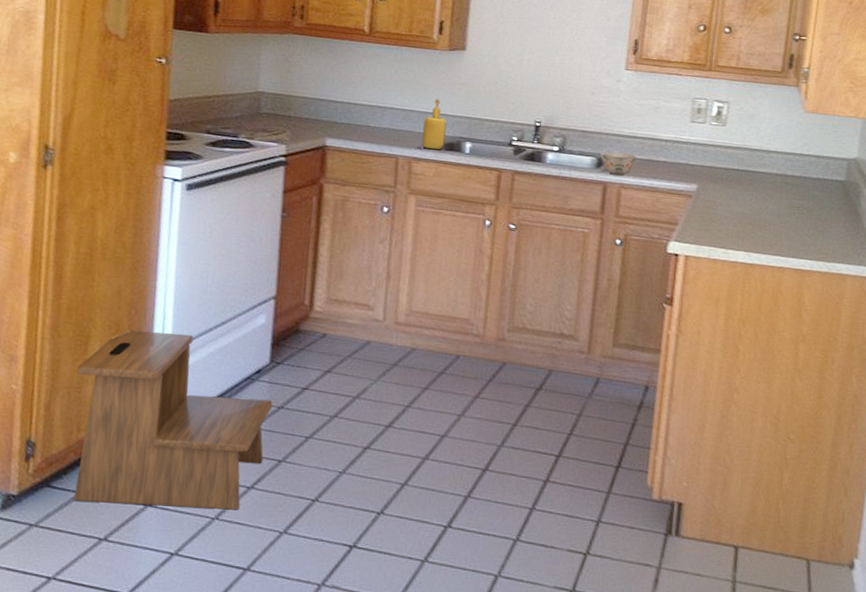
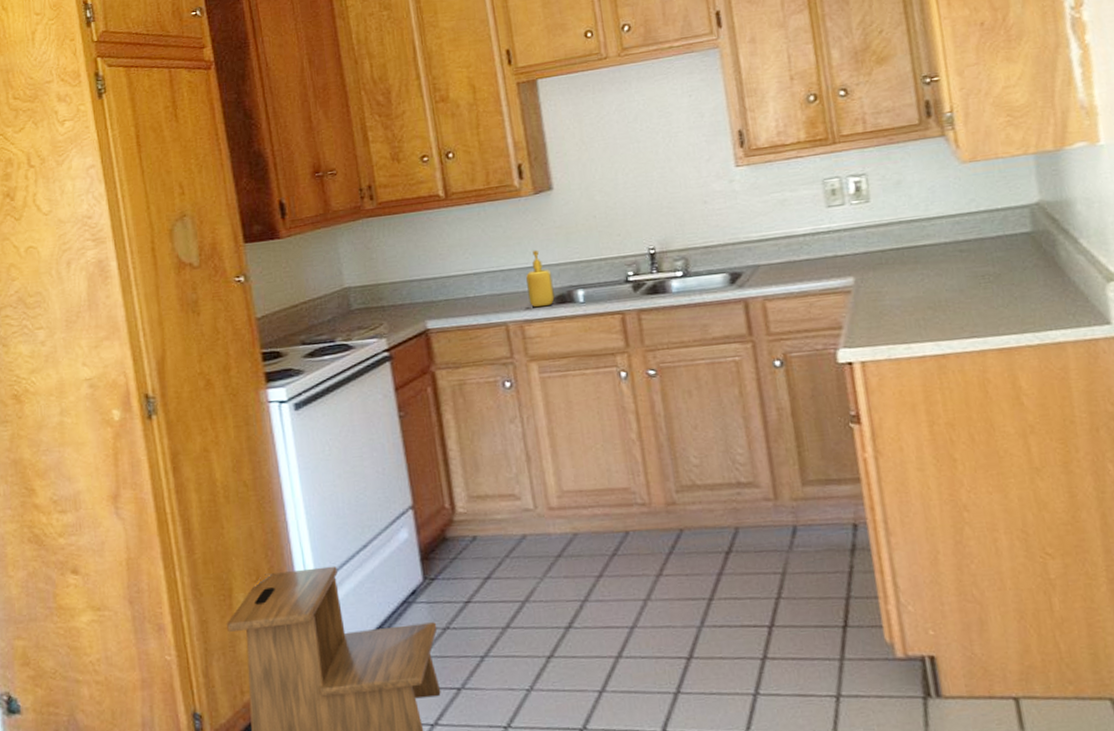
soup bowl: present [600,151,637,177] -> none [731,260,775,290]

